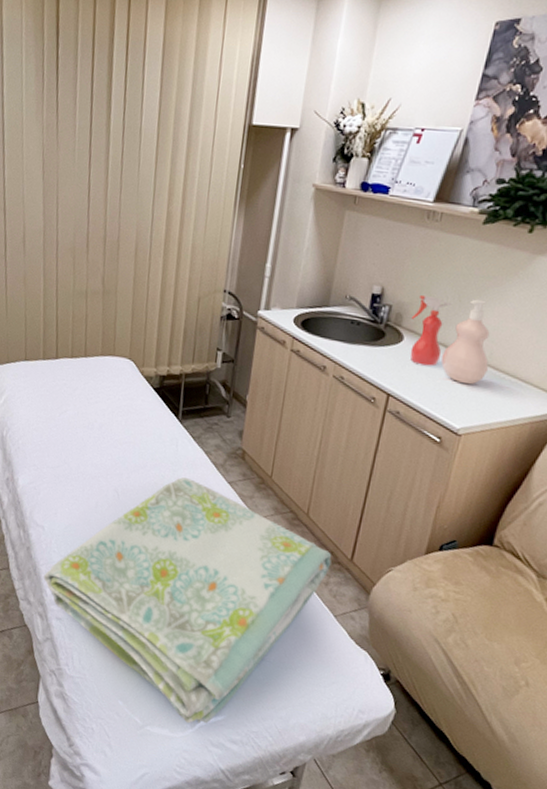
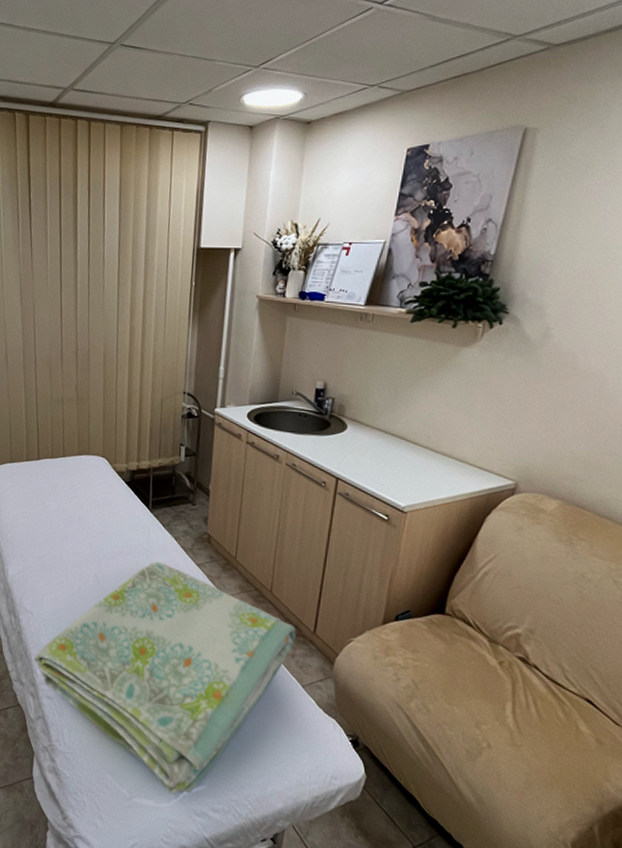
spray bottle: present [410,294,452,367] -> none [352,387,389,451]
soap bottle: present [441,299,490,385] -> none [382,389,426,466]

